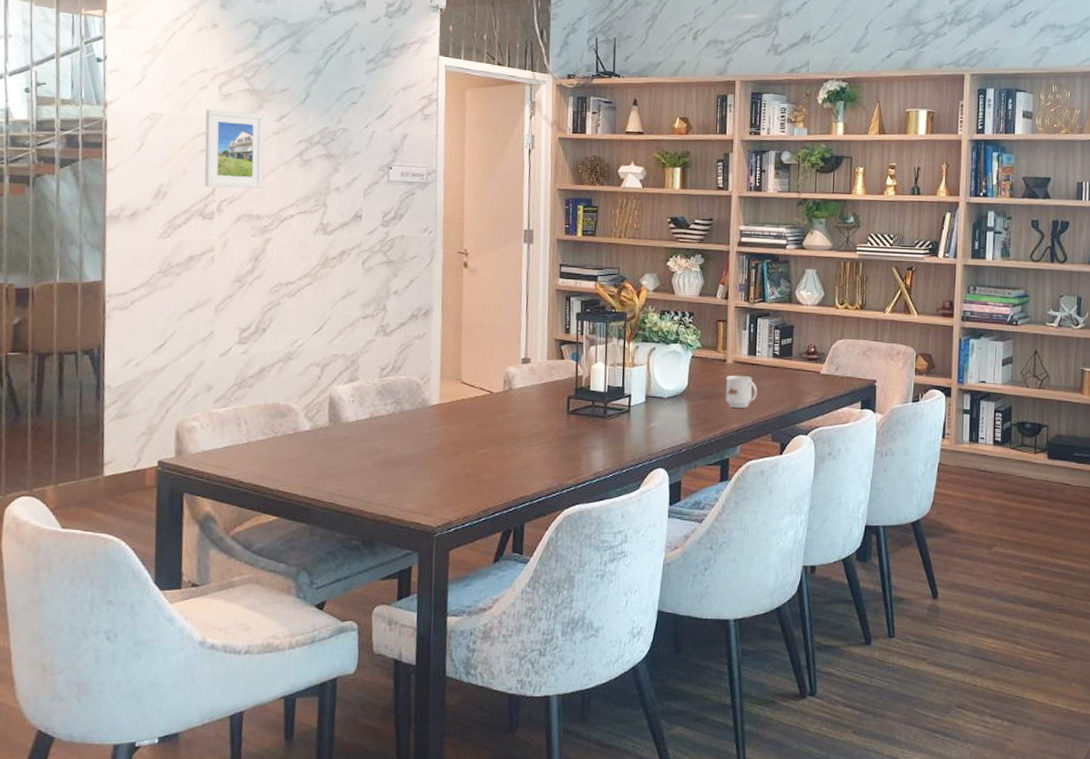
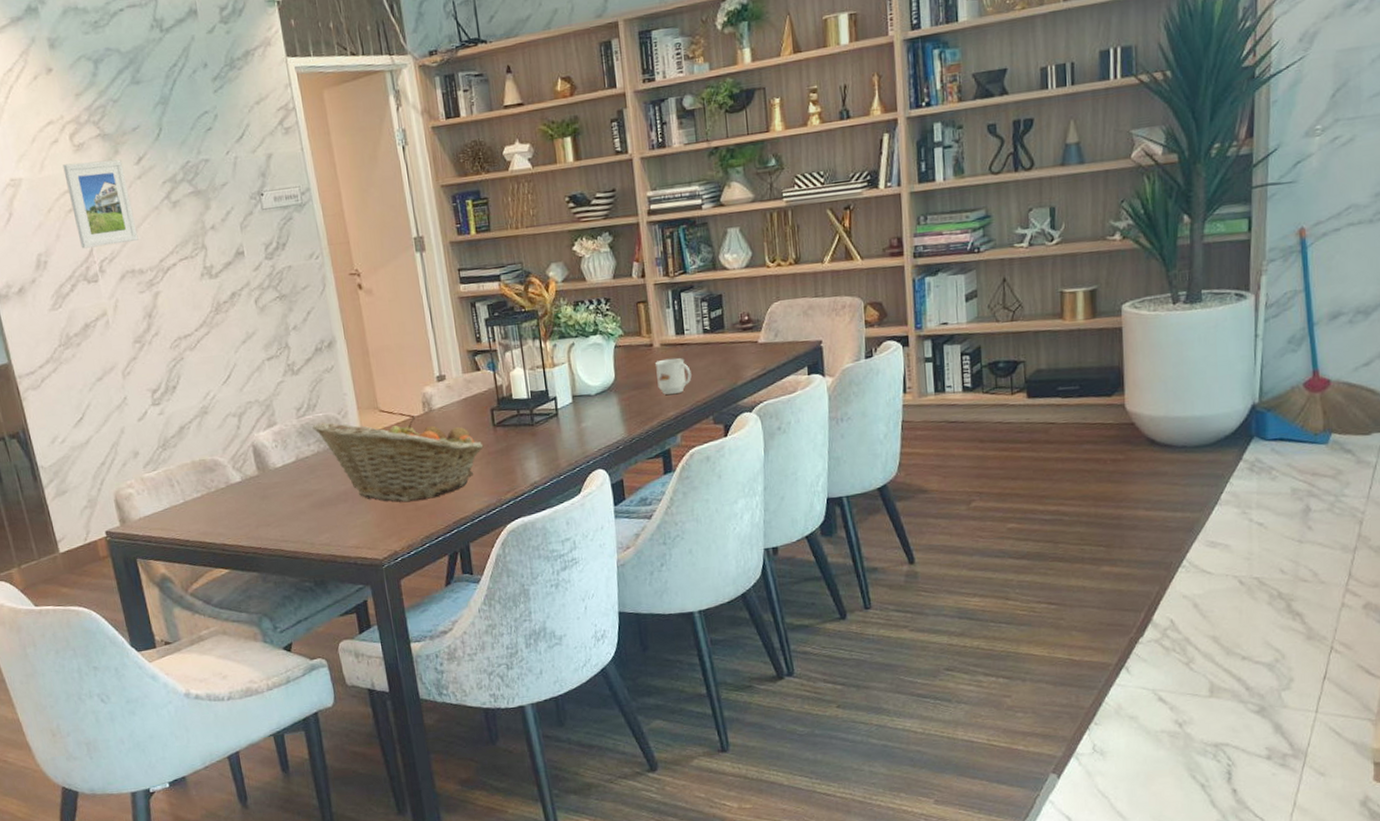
fruit basket: none [393,385,555,474] -> present [312,416,484,503]

